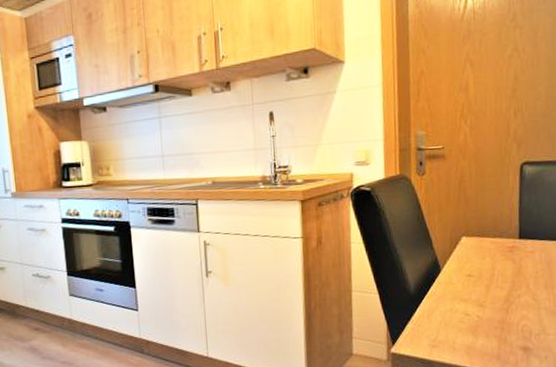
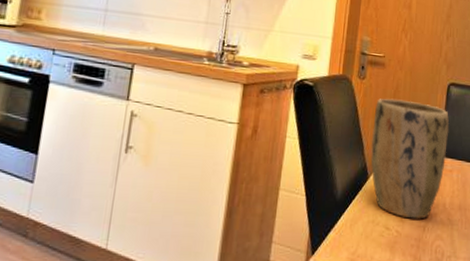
plant pot: none [439,188,527,303] -> present [371,98,450,219]

